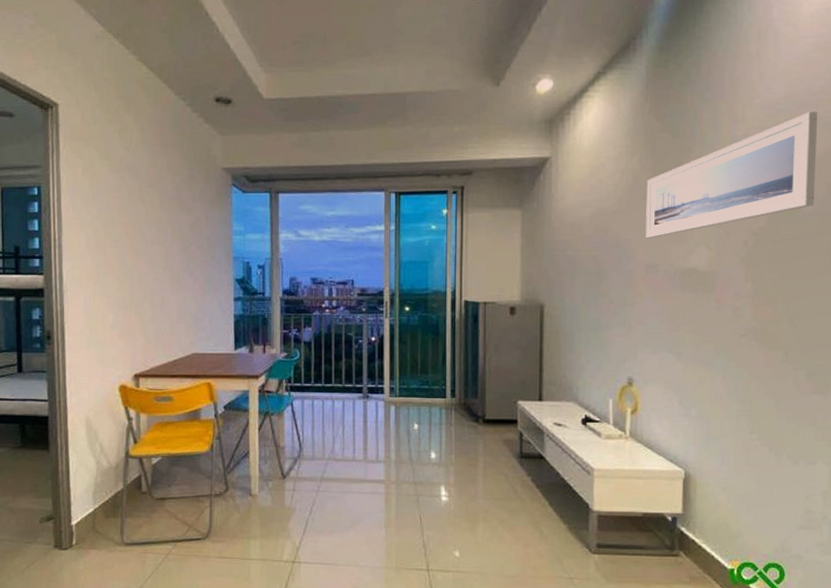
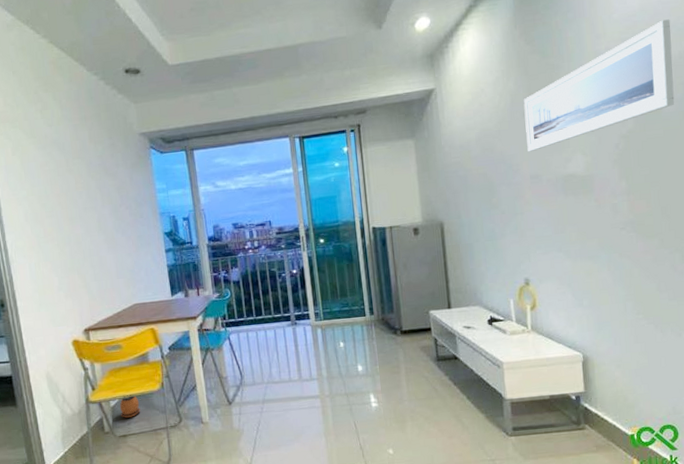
potted plant: none [161,454,184,479] -> present [119,394,140,418]

